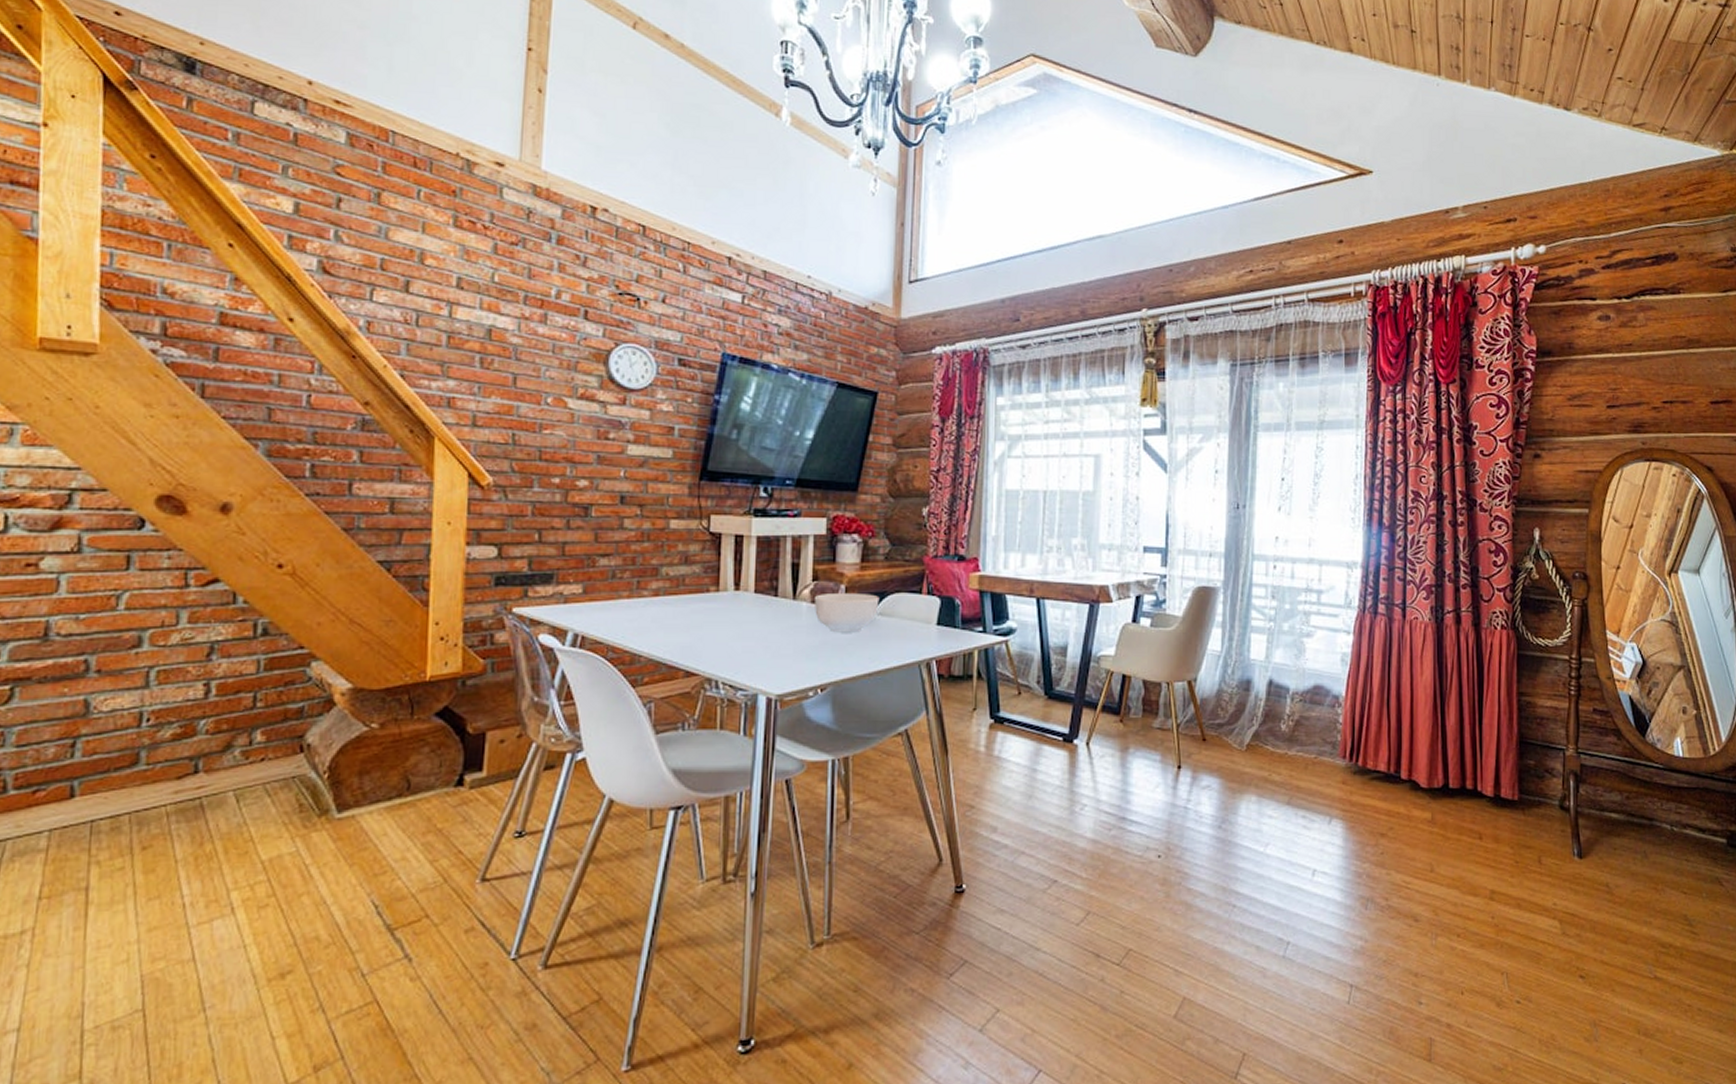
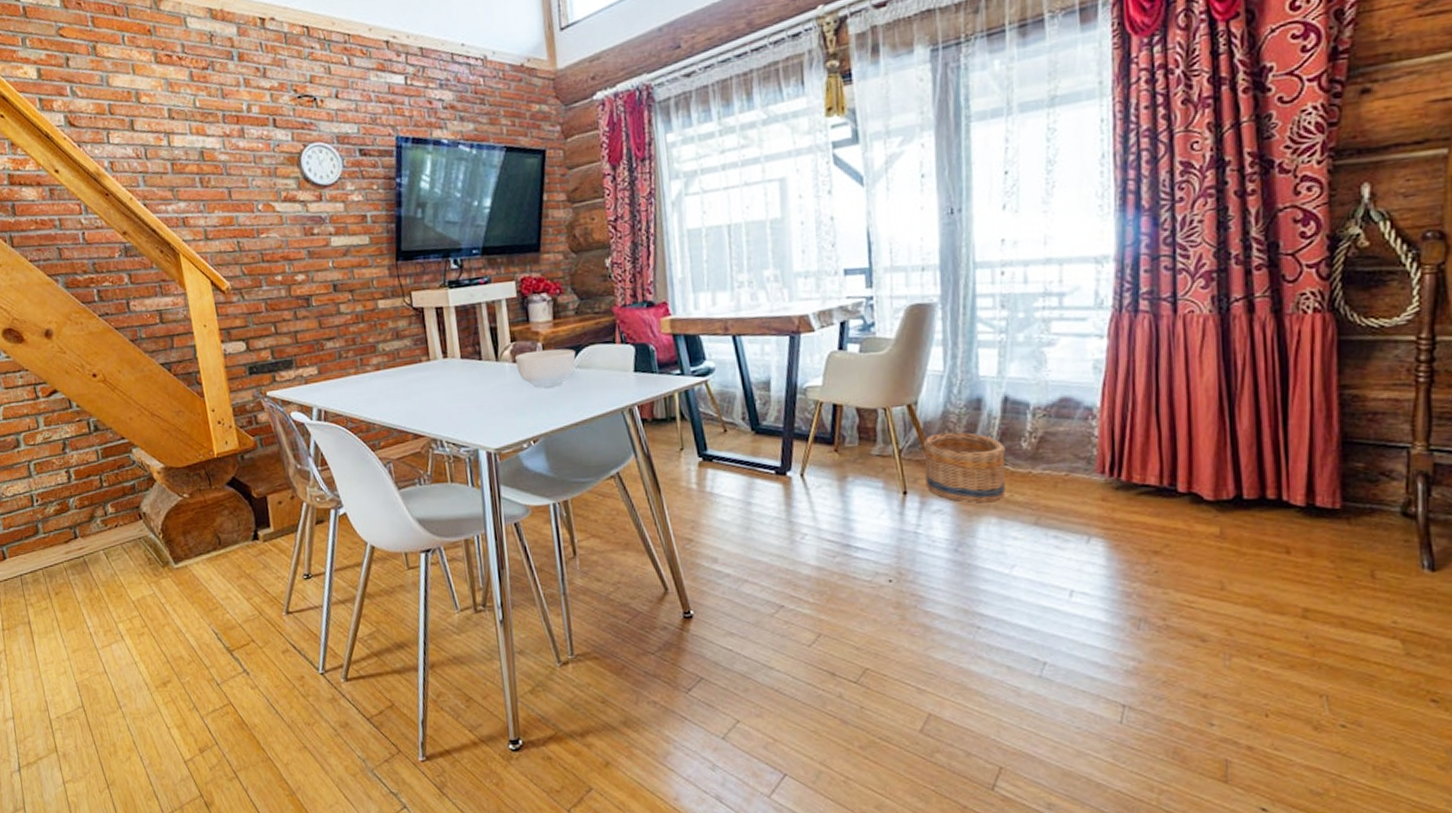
basket: none [1198,710,1267,781] -> present [922,432,1006,503]

